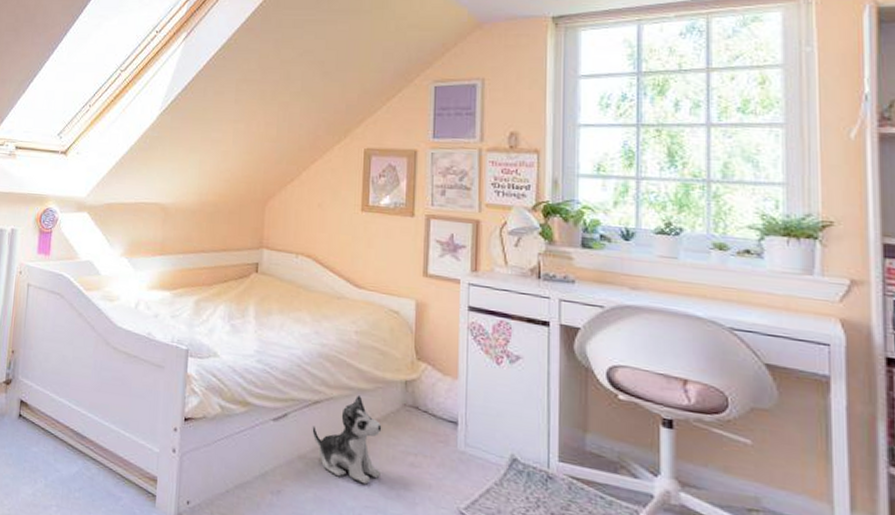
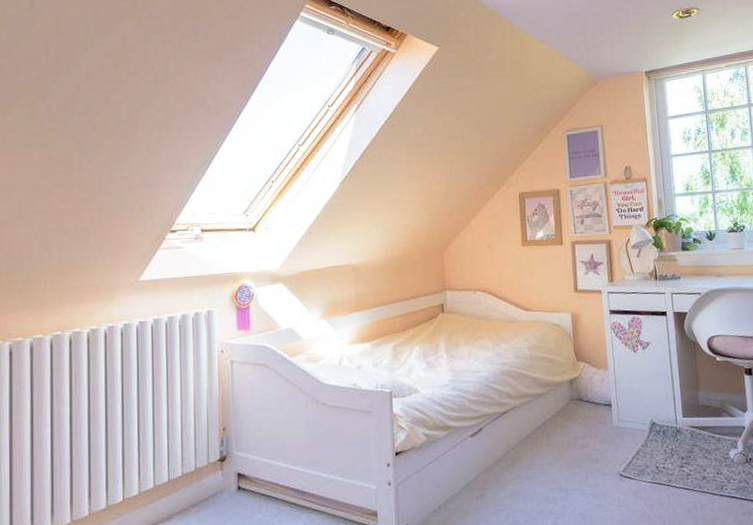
plush toy: present [312,395,382,485] -> none [503,400,559,472]

